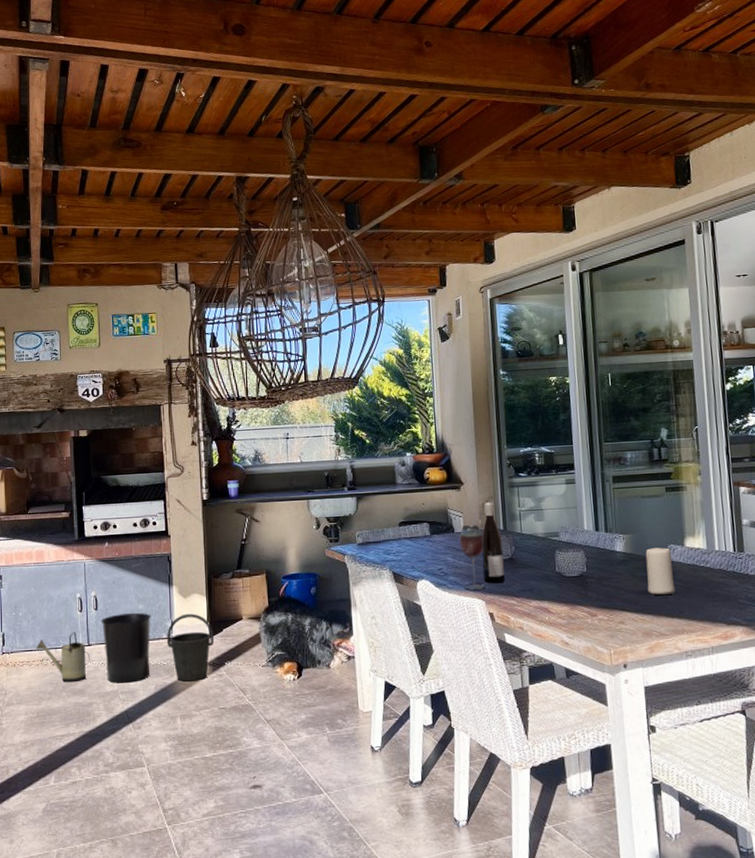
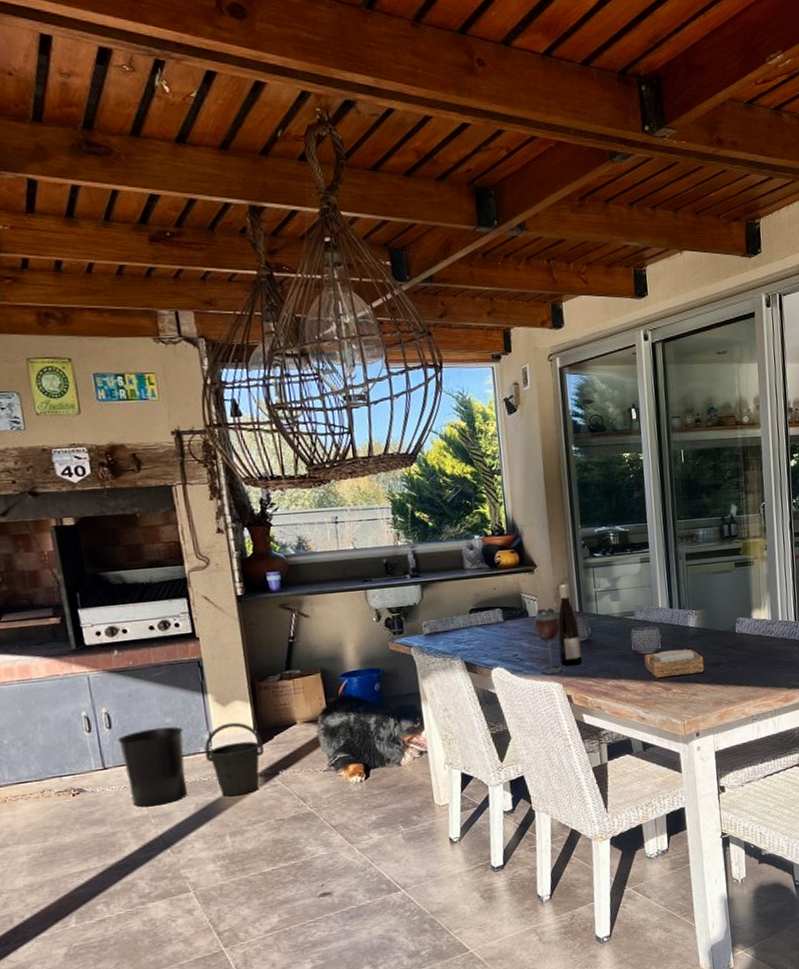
watering can: present [36,632,90,683] -> none [32,756,108,814]
napkin holder: none [568,574,633,602] -> present [644,649,705,678]
candle: present [645,547,676,596] -> none [716,620,743,667]

